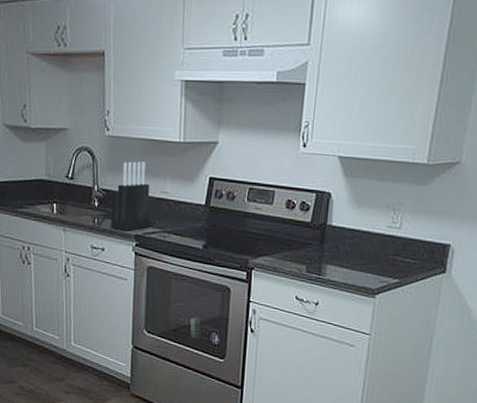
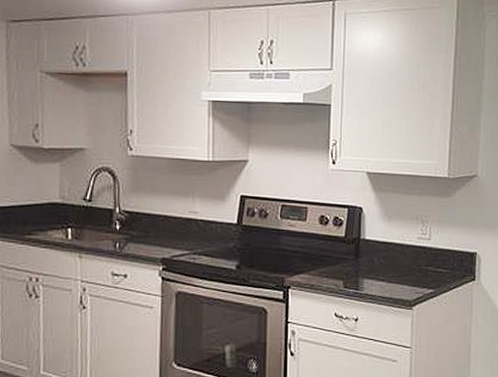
knife block: present [110,161,150,231] -> none [134,181,178,255]

